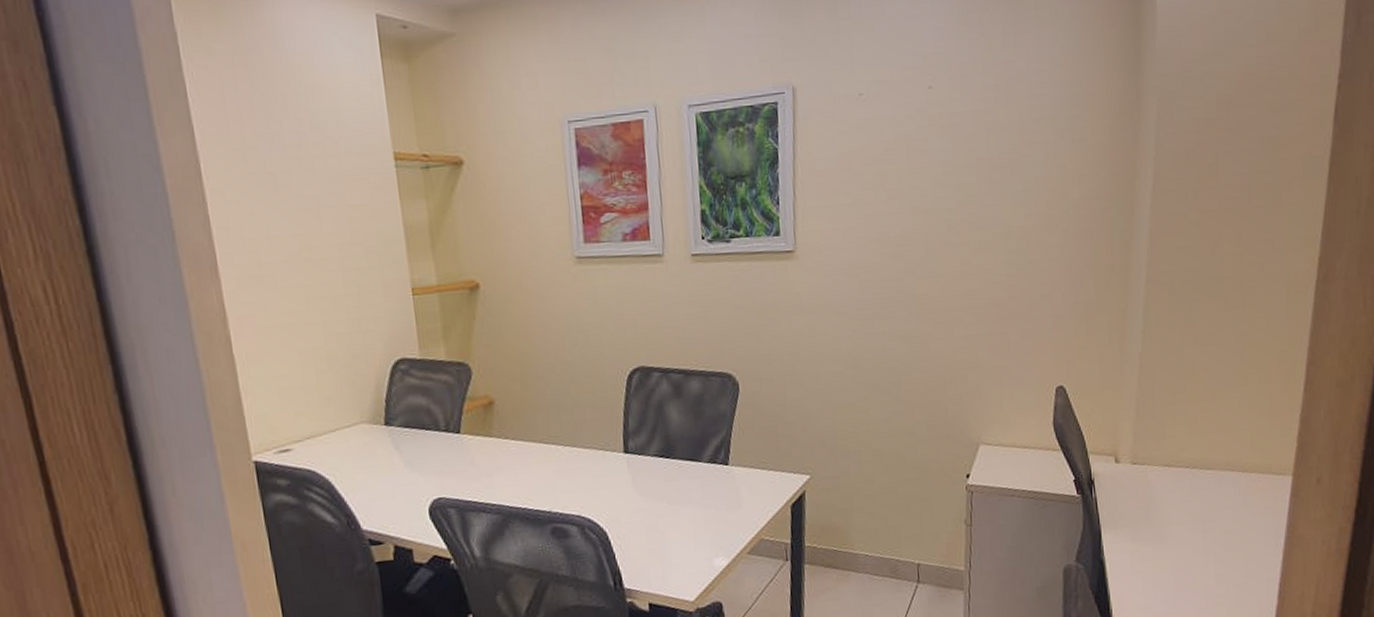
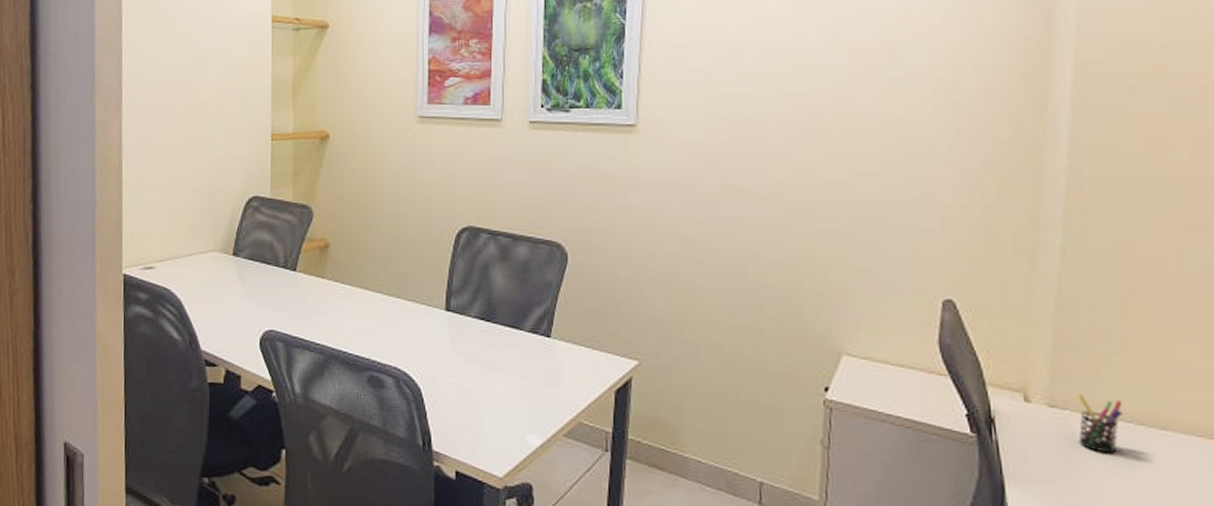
pen holder: none [1152,450,1182,495] -> present [1076,393,1123,454]

